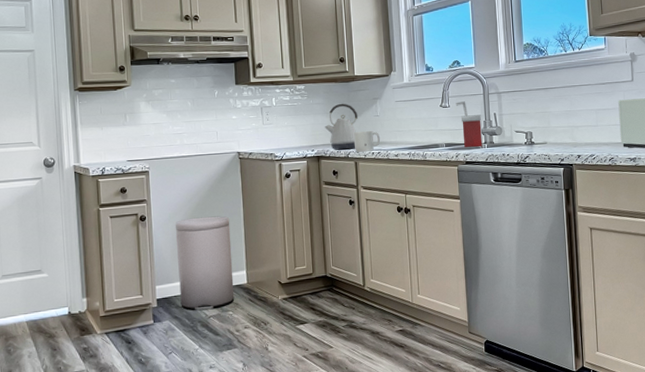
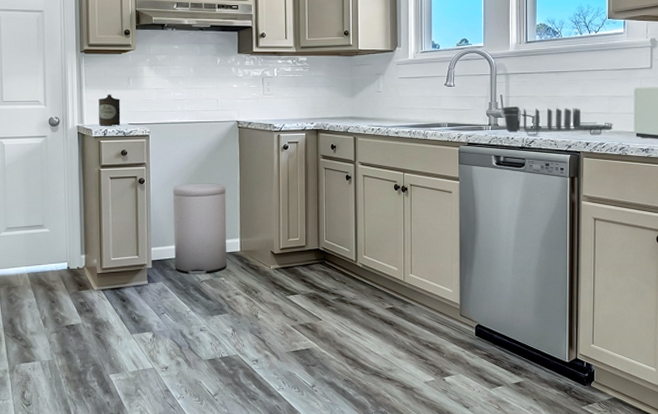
canister: none [95,131,119,165] -> present [98,94,121,126]
kettle: present [325,103,358,150] -> none [325,77,360,124]
mug: present [353,130,381,152] -> none [353,106,381,127]
soap dispenser: present [455,101,482,148] -> none [461,81,487,129]
dish rack: none [496,122,602,152] -> present [502,106,613,136]

